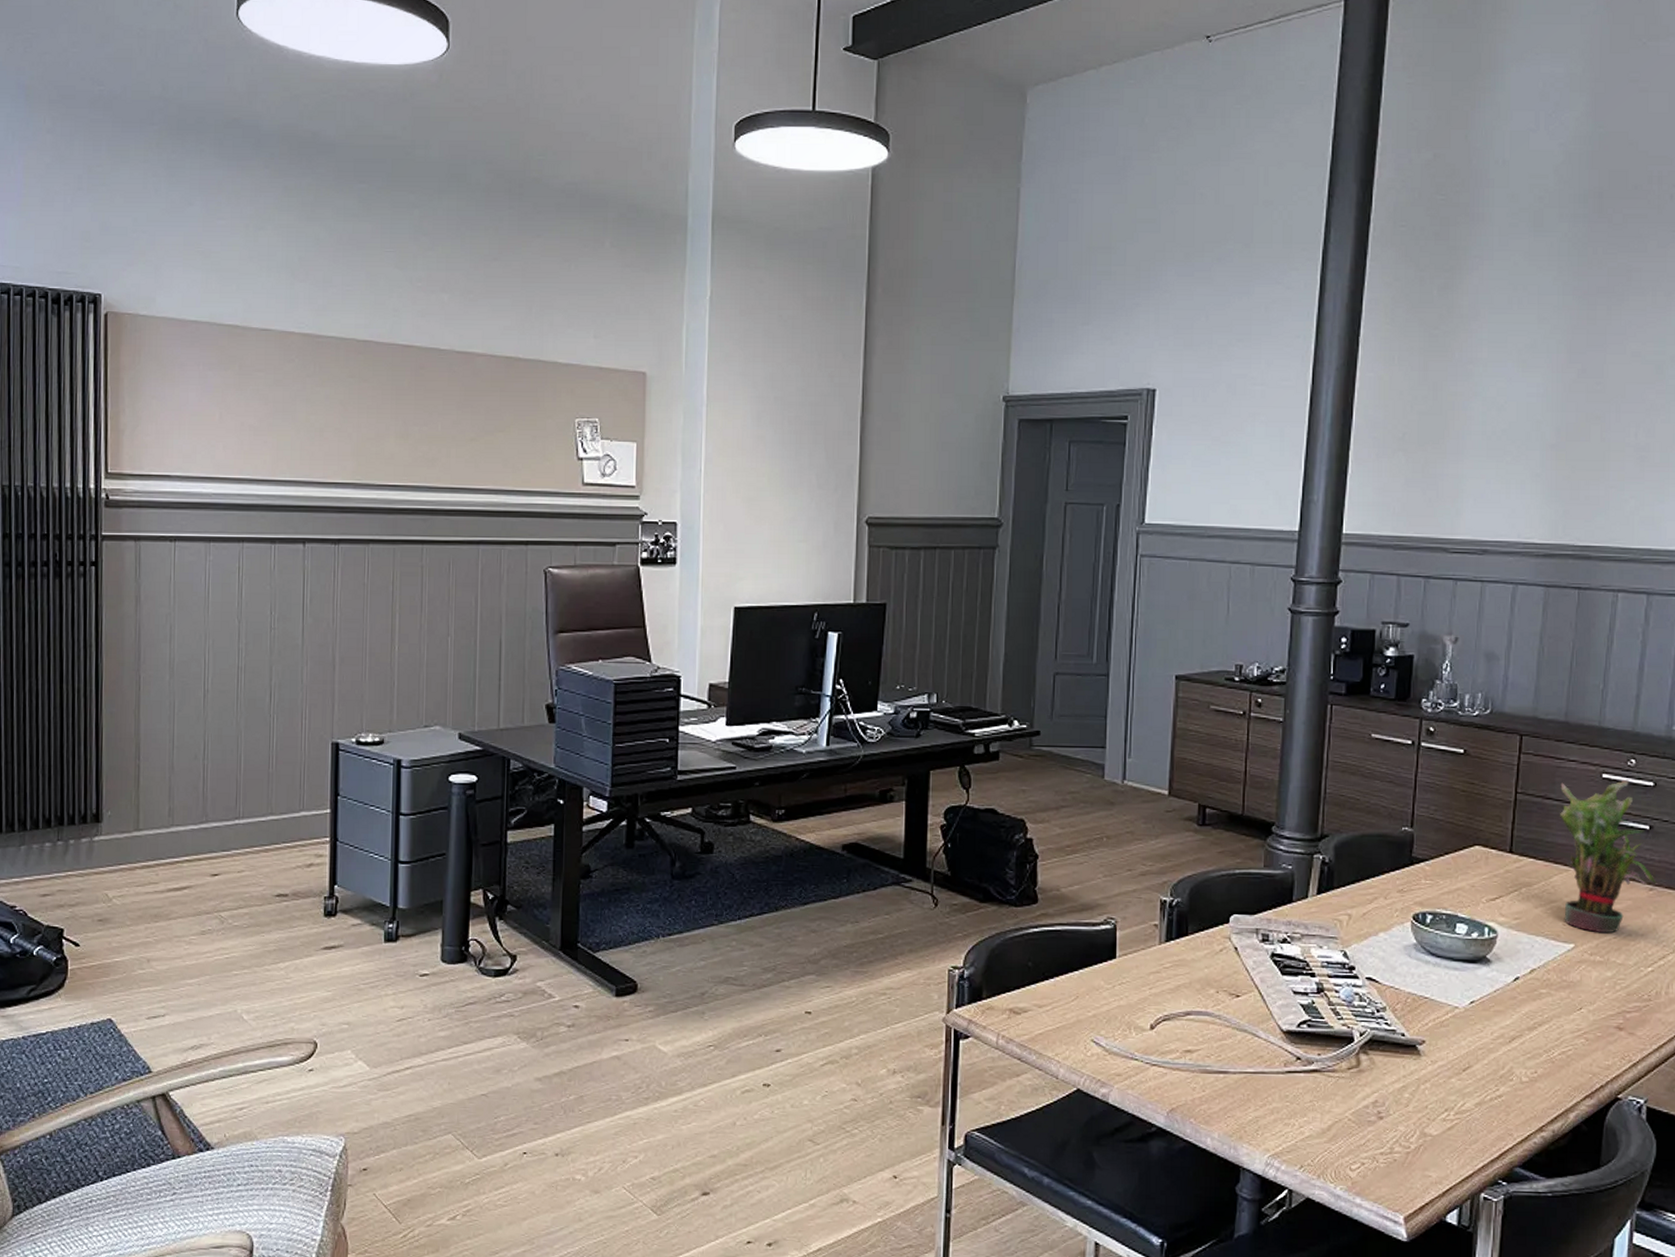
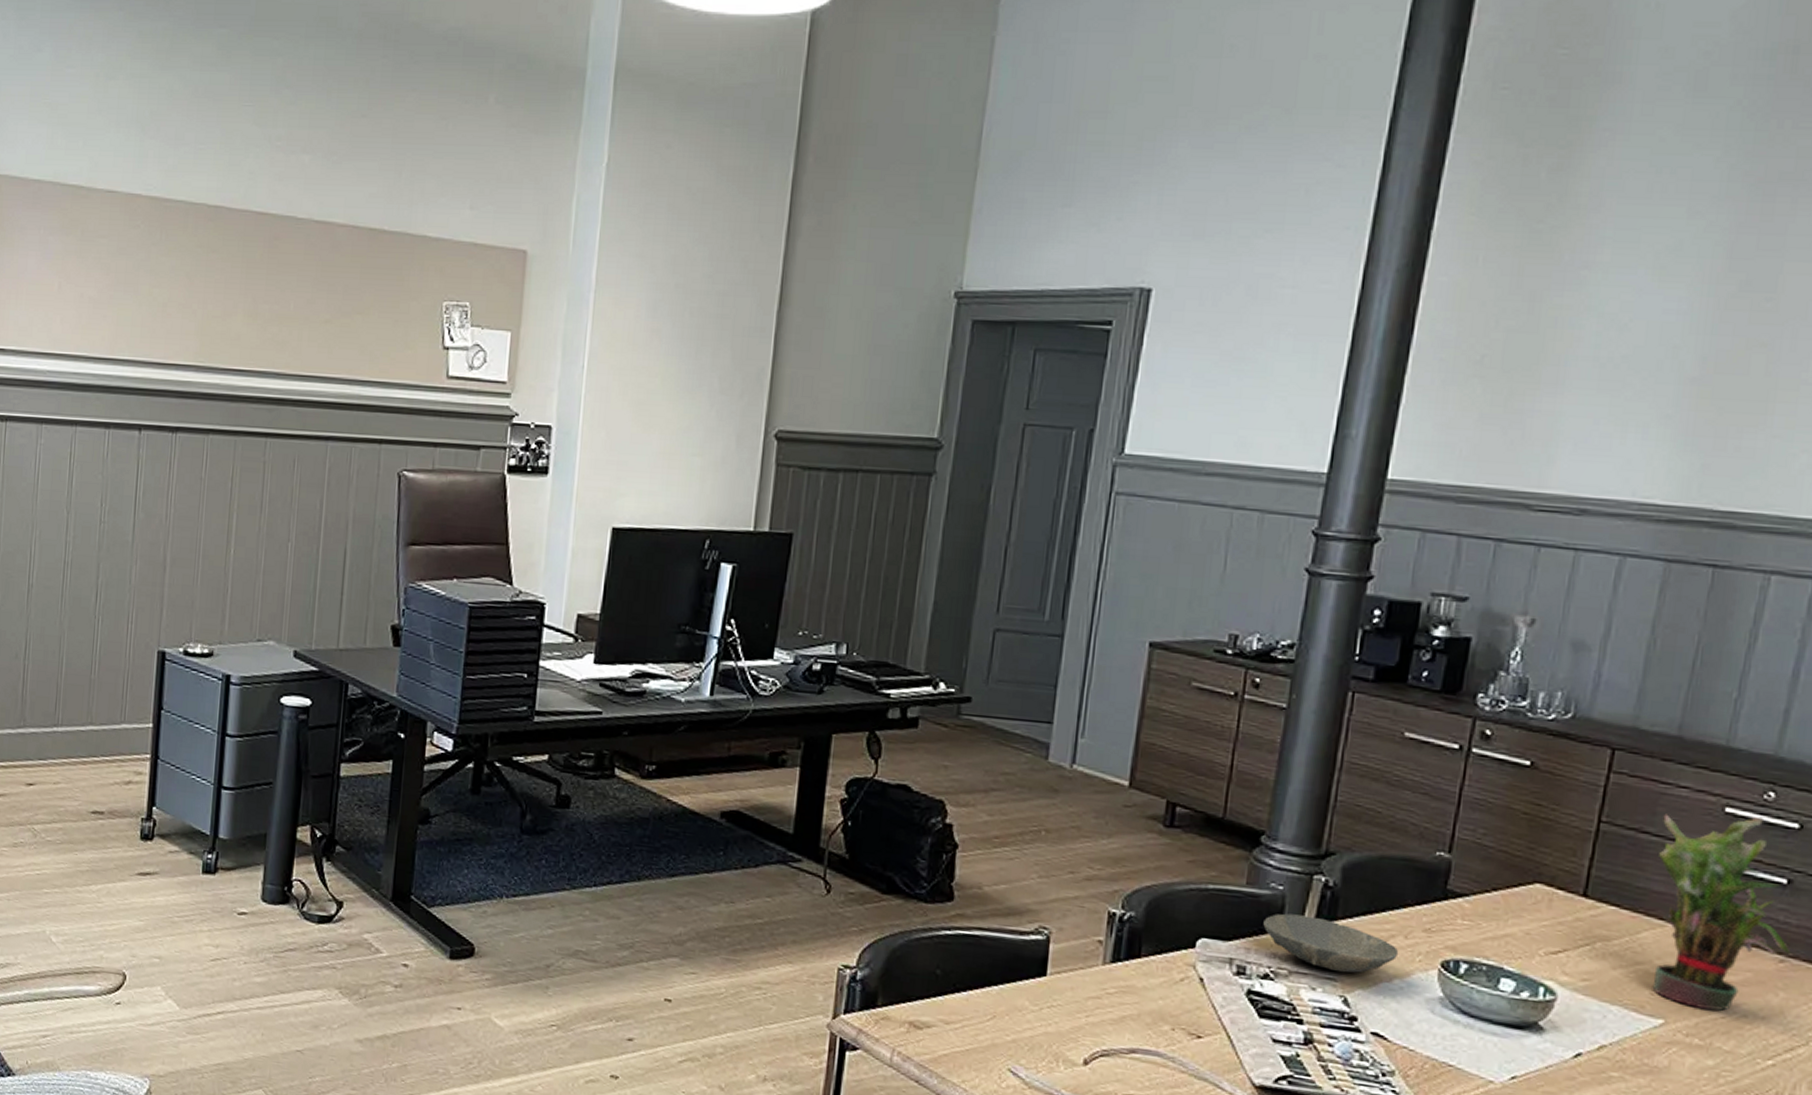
bowl: none [1279,888,1381,932] -> present [1263,913,1399,973]

